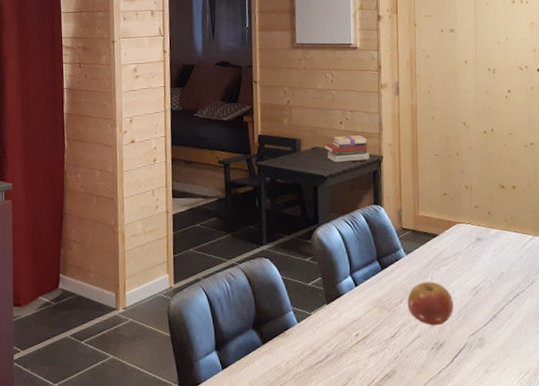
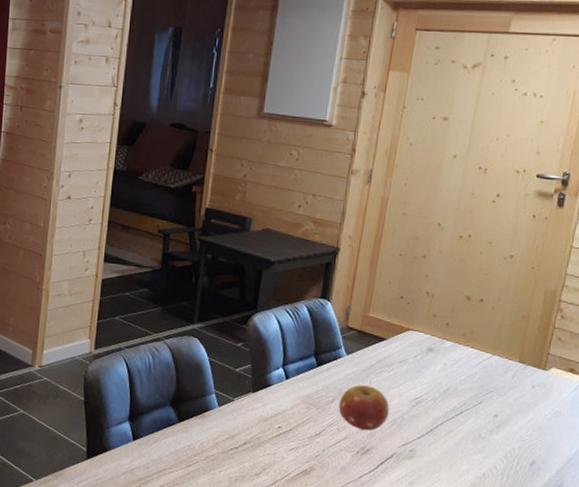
books: present [324,135,370,163] -> none [277,221,325,251]

